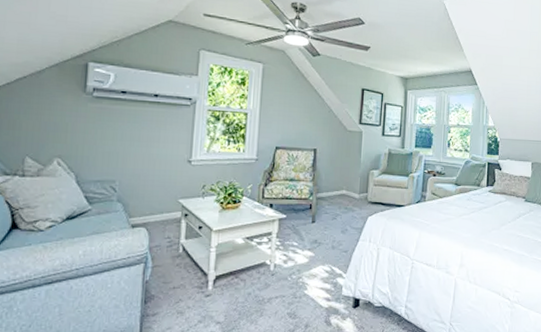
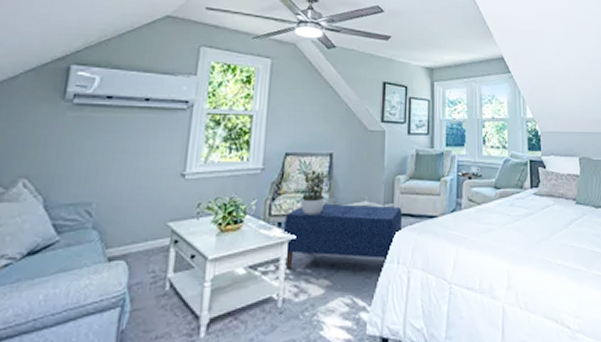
bench: none [274,190,375,242] -> present [283,203,402,270]
potted plant: none [288,160,313,200] -> present [300,167,328,216]

